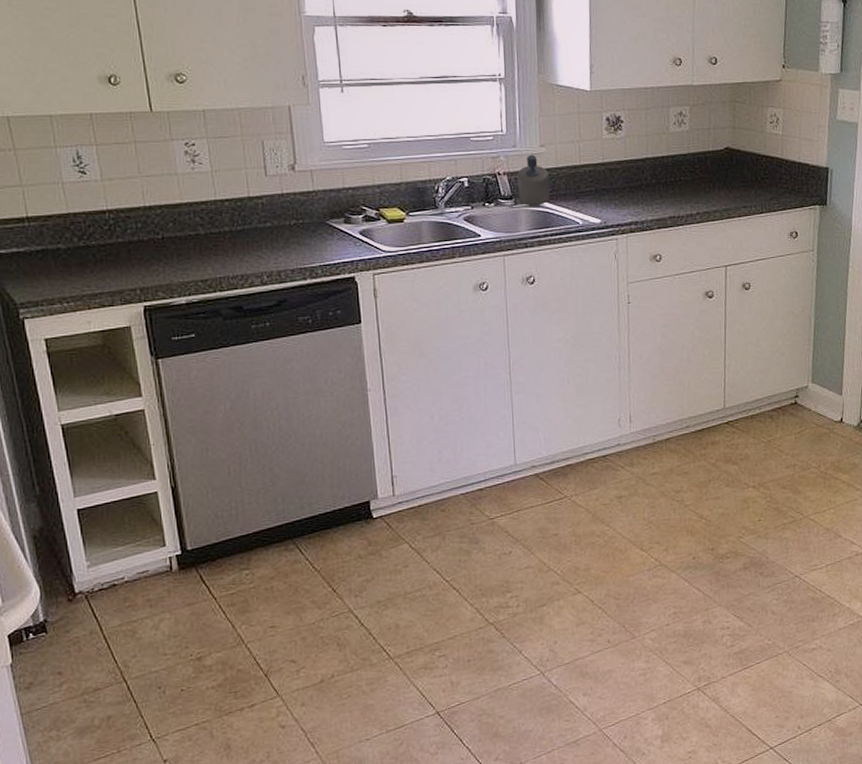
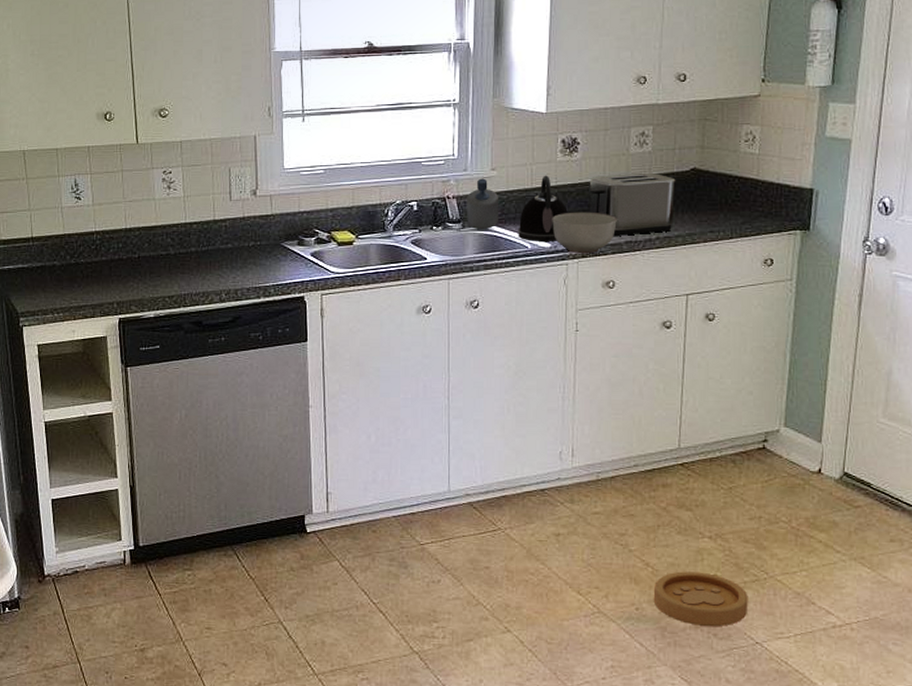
kettle: none [569,152,615,217] -> present [518,175,568,241]
bowl: none [601,188,661,229] -> present [552,211,617,254]
toaster: none [633,151,712,213] -> present [588,172,676,237]
pet bowl: none [707,518,788,567] -> present [653,571,748,627]

